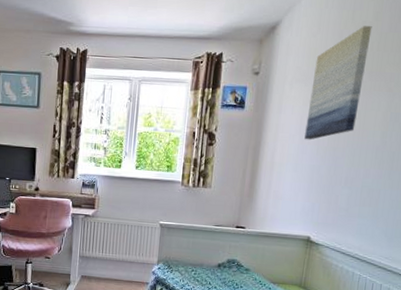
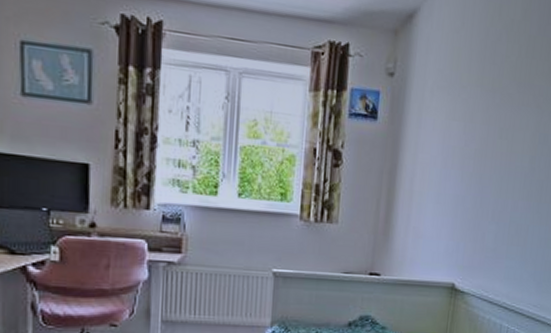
wall art: present [304,26,372,140] -> none [447,24,520,164]

